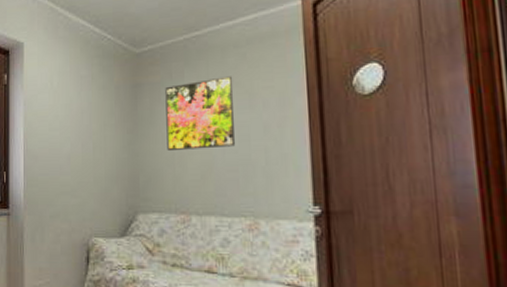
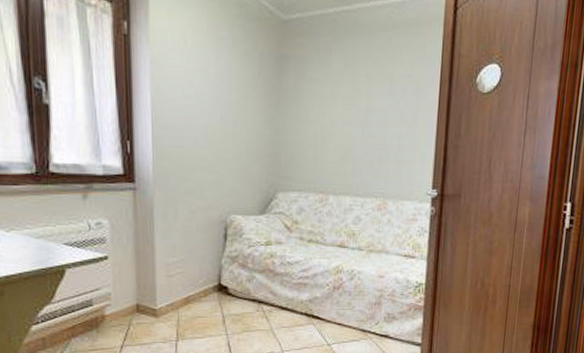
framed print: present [165,76,235,152] -> none [310,59,376,132]

